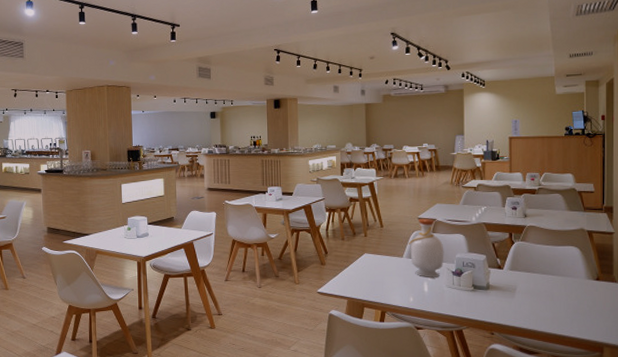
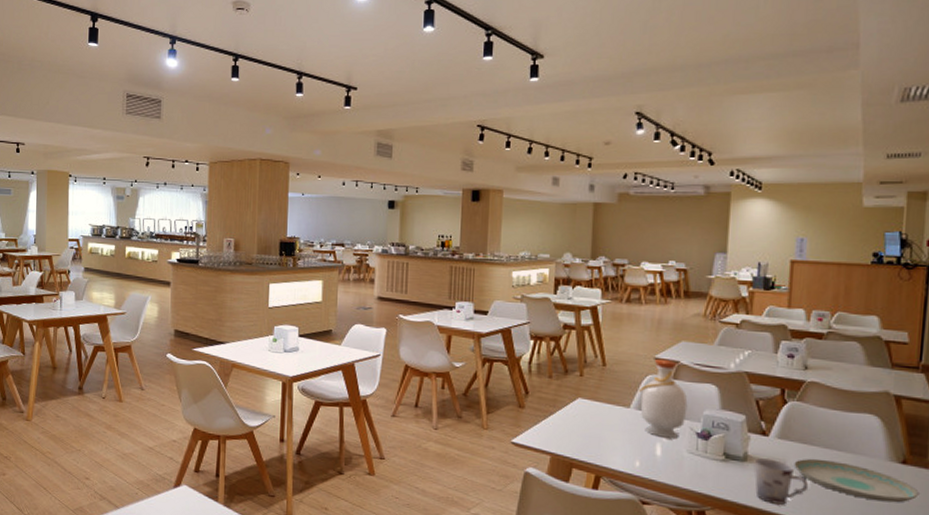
cup: none [494,286,534,319] -> present [754,458,809,505]
plate: none [522,282,609,310] -> present [794,458,919,503]

